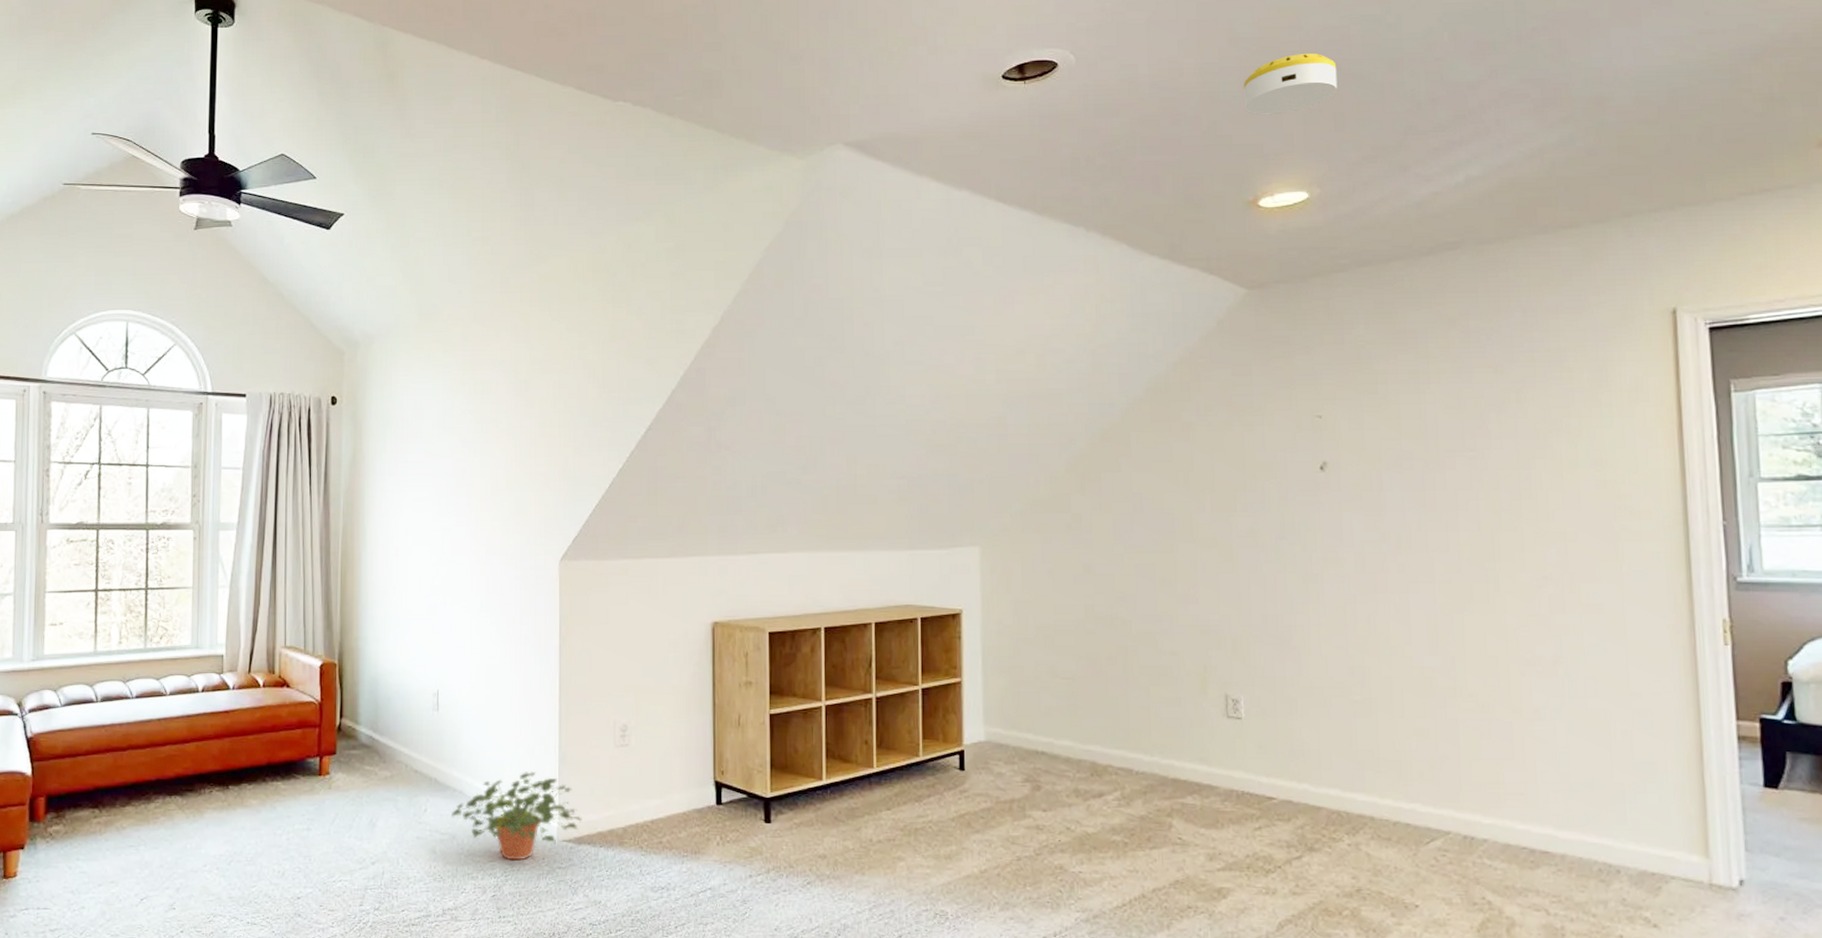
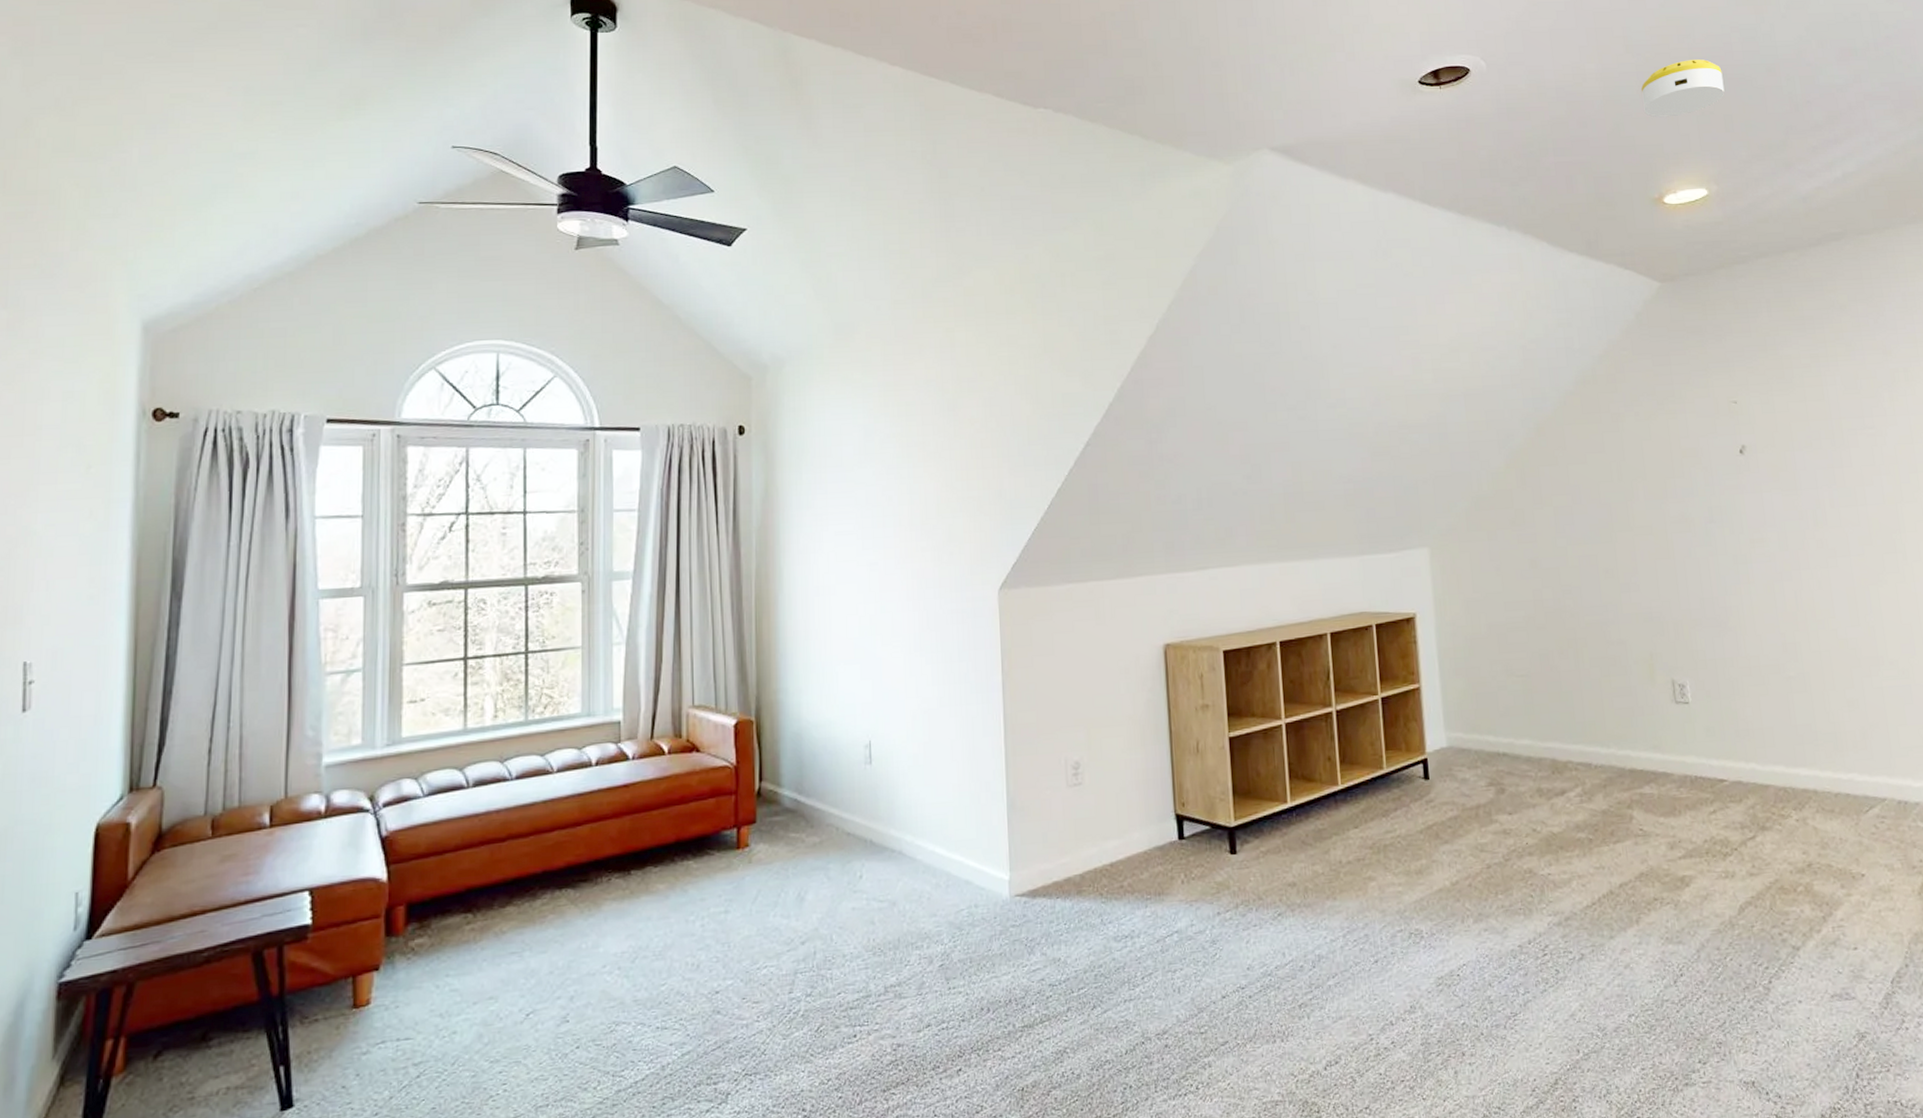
potted plant: present [452,772,582,861] -> none [890,822,1036,924]

